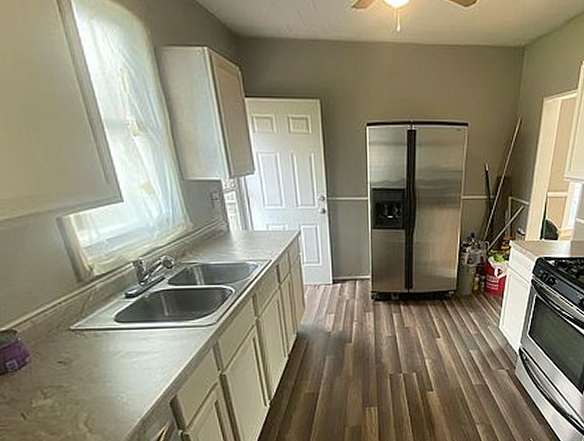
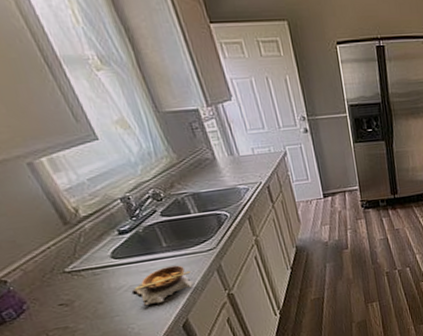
soup bowl: none [127,337,188,376] -> present [131,265,194,307]

